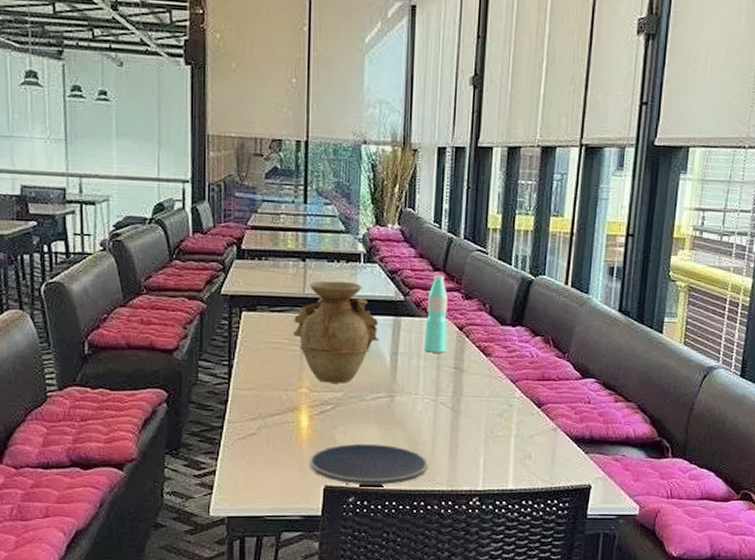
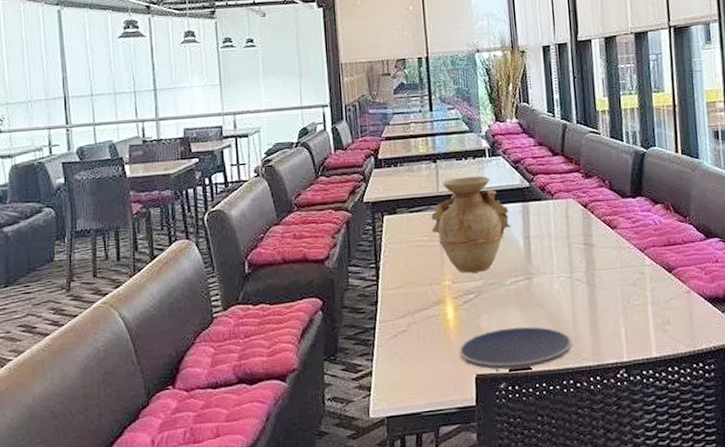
water bottle: present [423,274,448,353] -> none [550,158,575,232]

